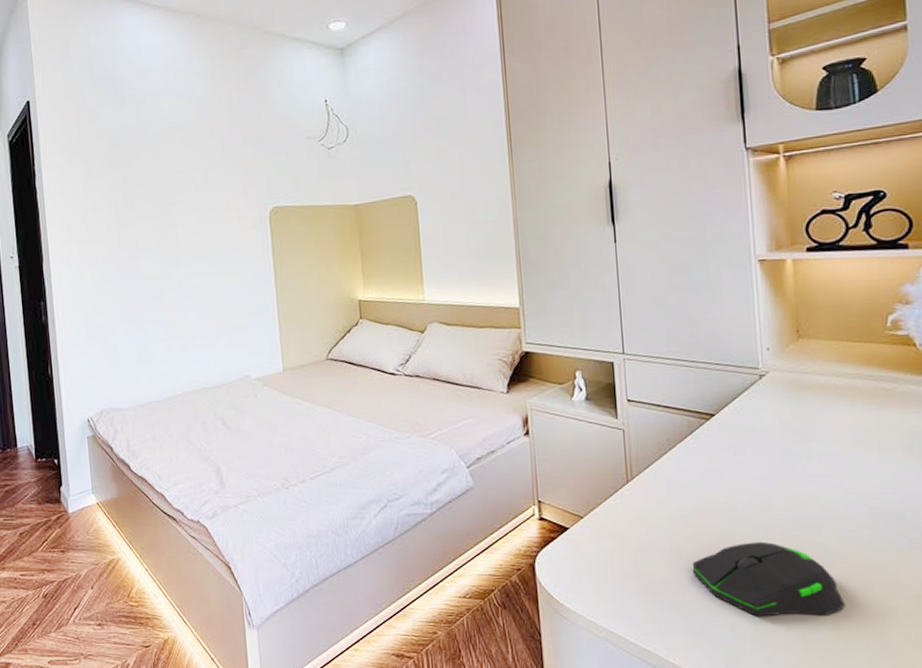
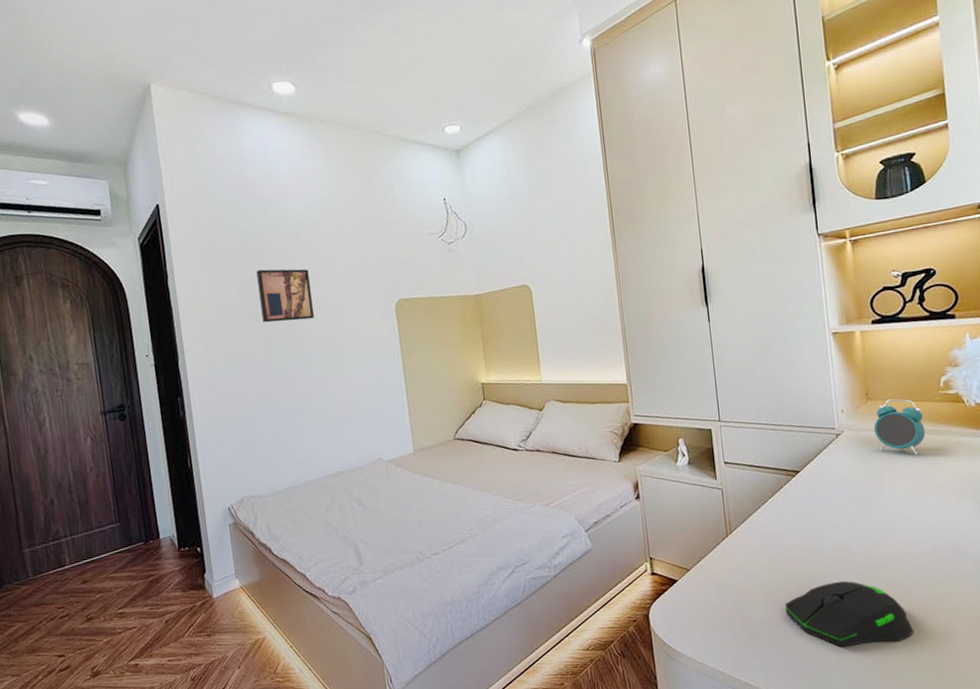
wall art: none [125,171,183,227] -> present [256,269,314,323]
alarm clock: none [805,338,867,403] -> present [874,399,926,455]

